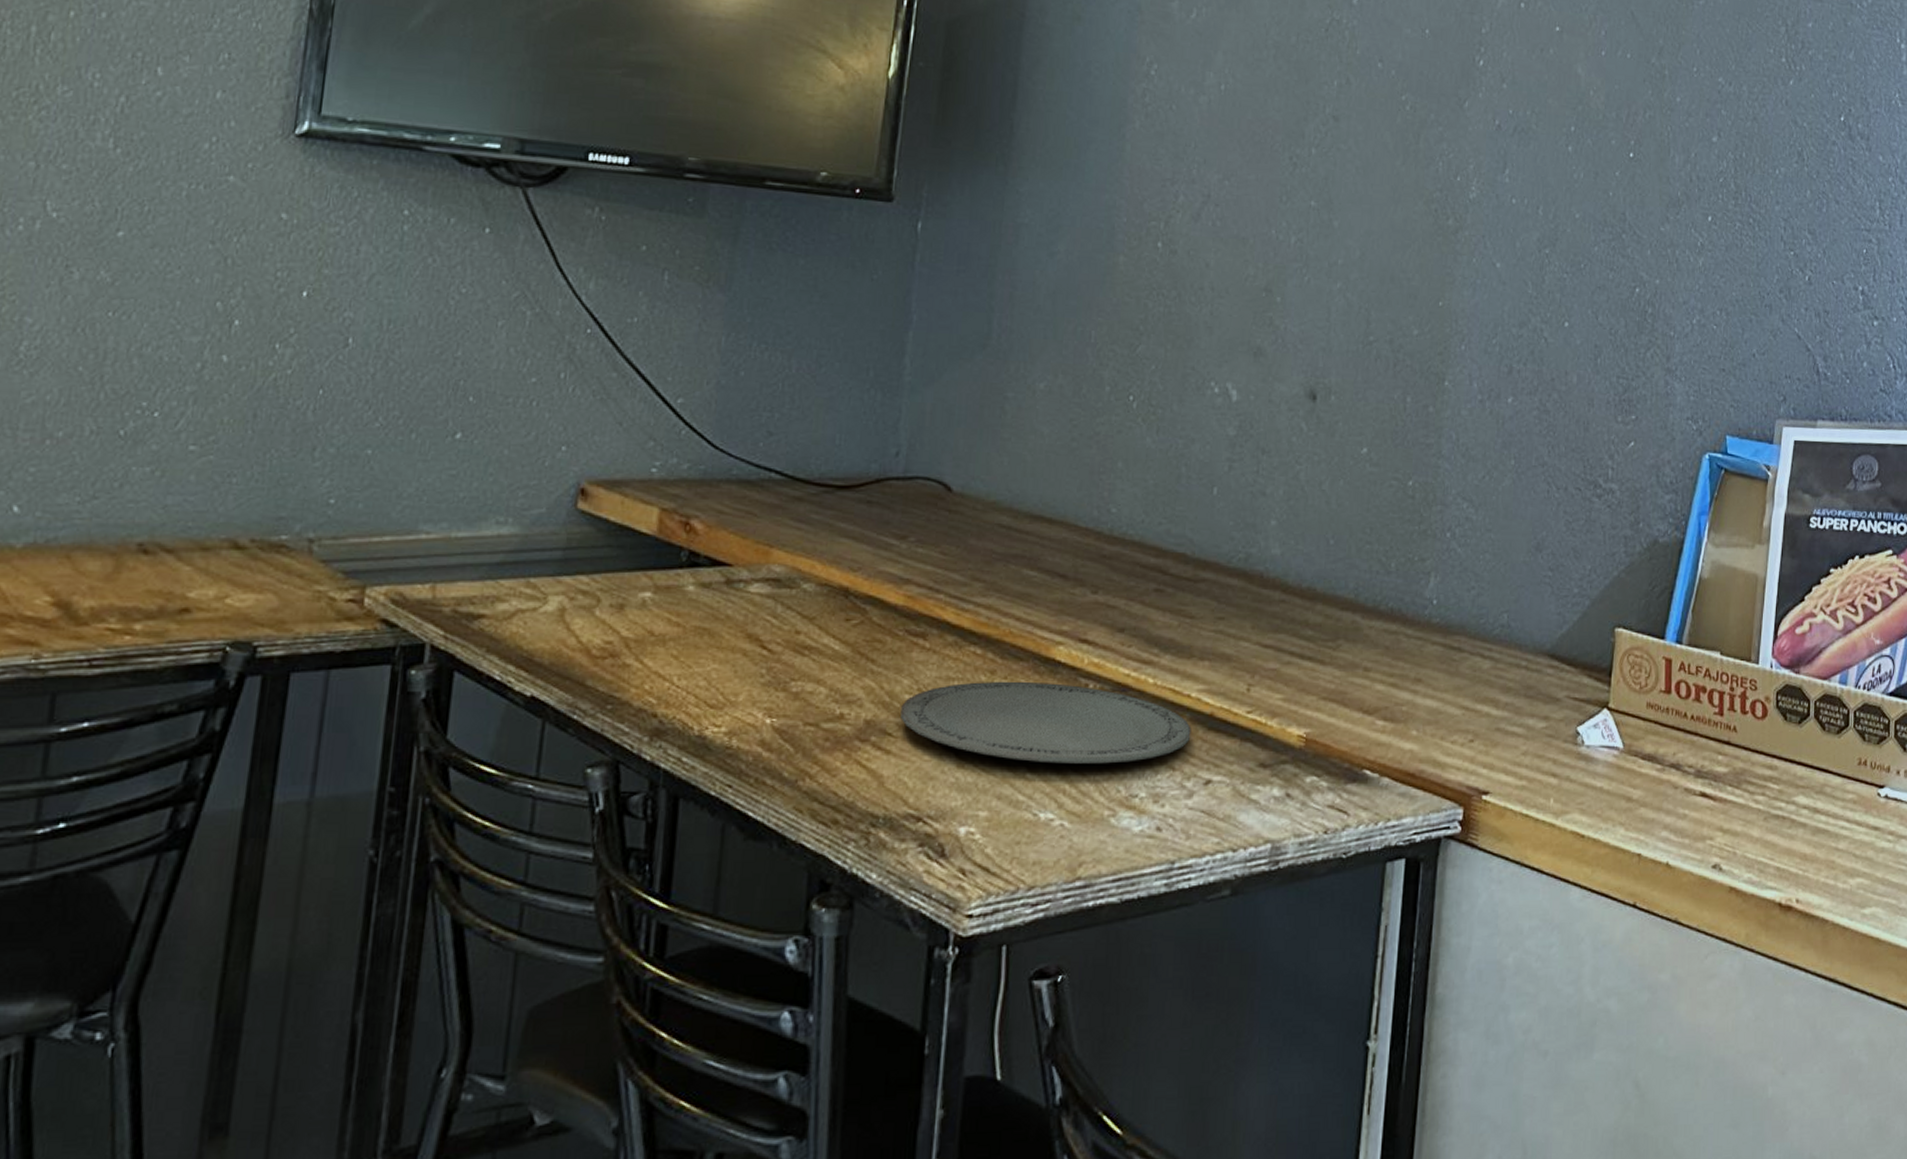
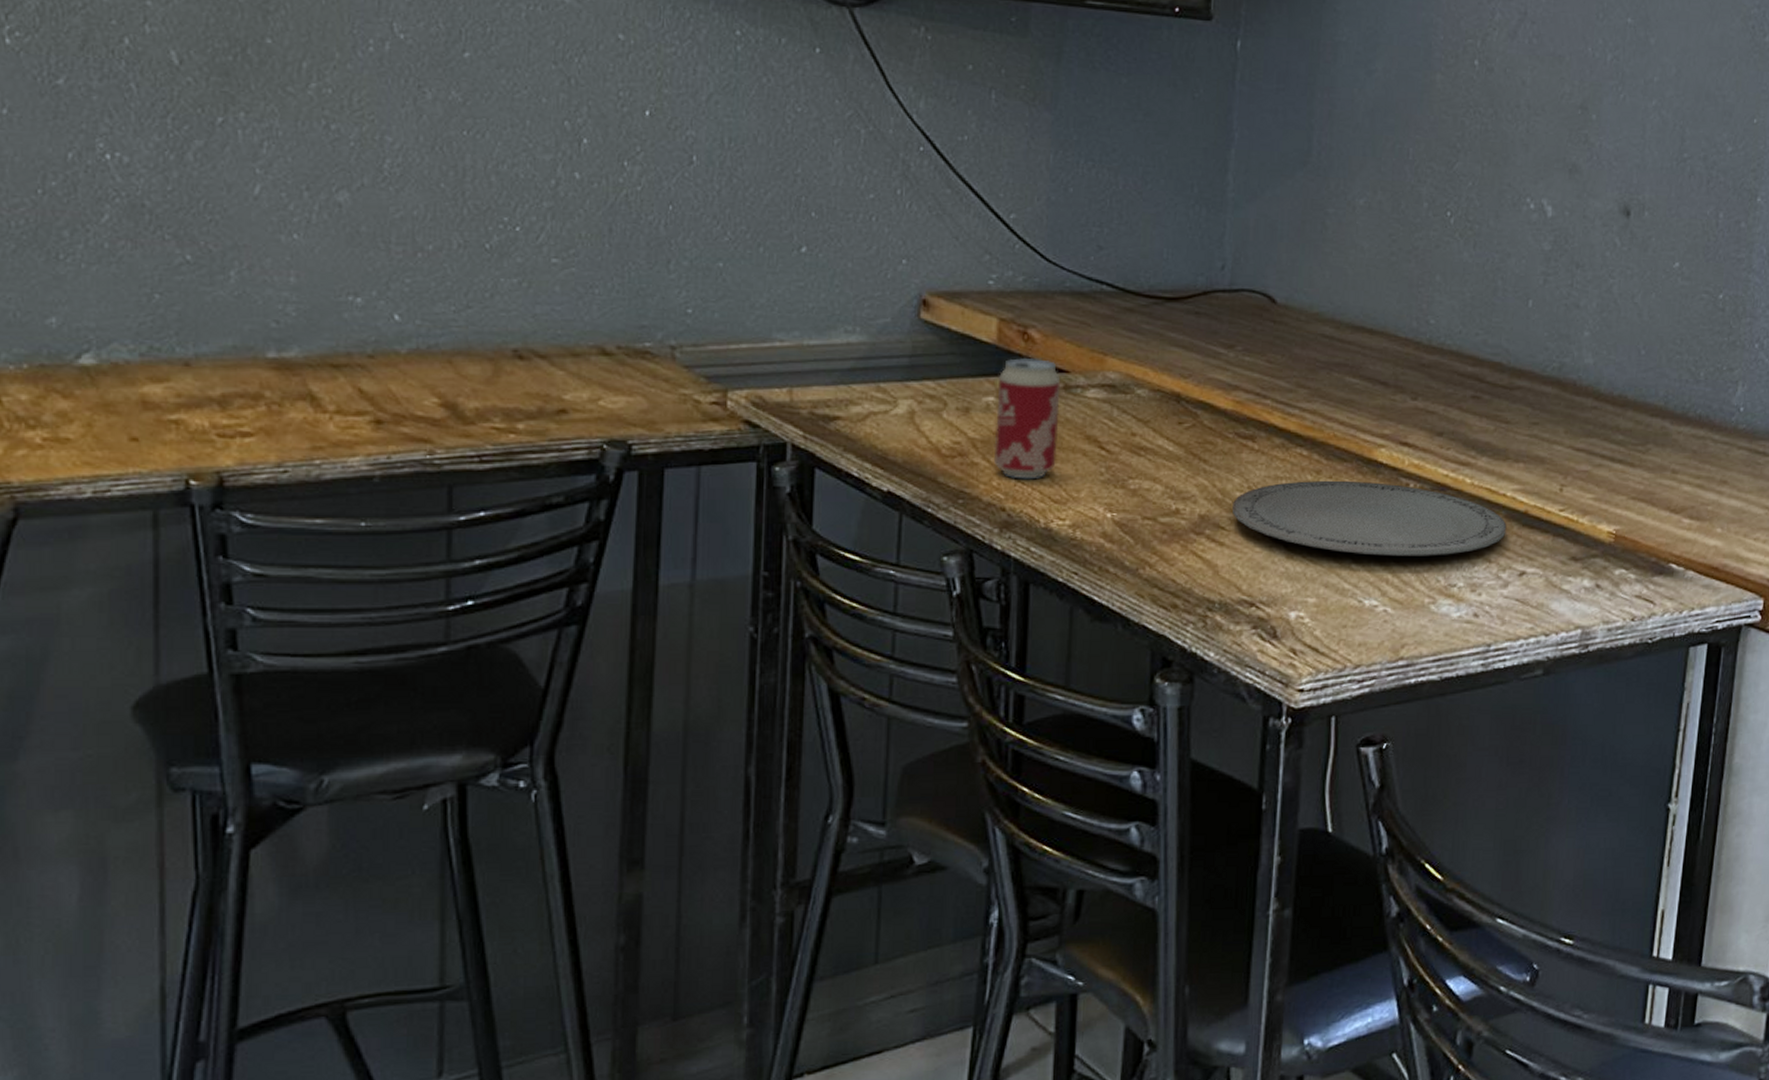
beverage can: none [647,551,723,682] -> present [993,358,1061,480]

